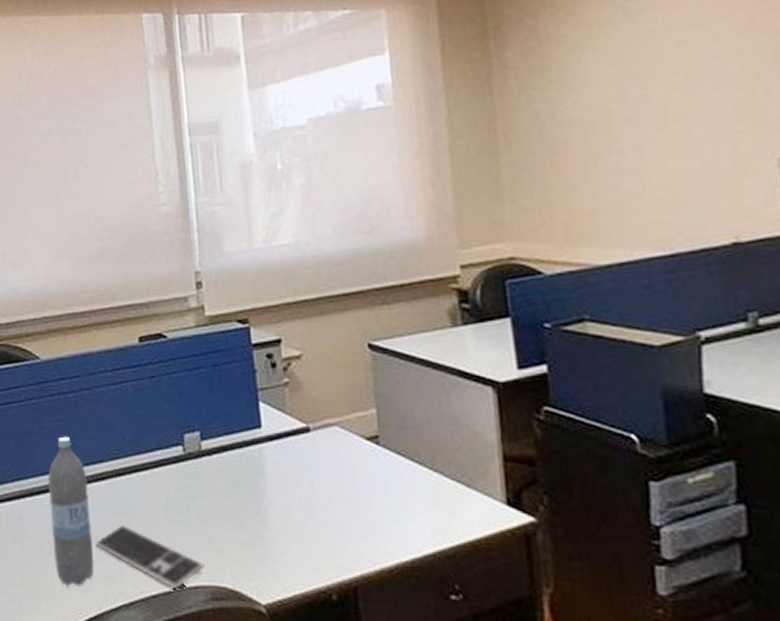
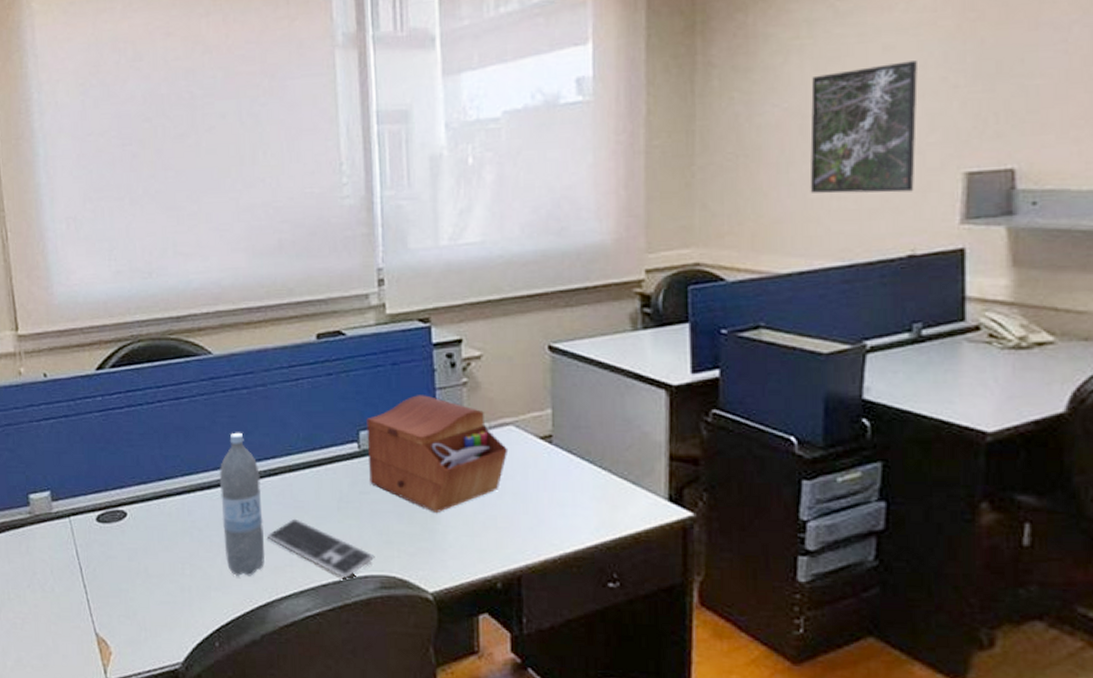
sewing box: none [190,396,335,520] -> present [366,395,509,514]
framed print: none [609,53,730,184] -> present [810,61,918,194]

